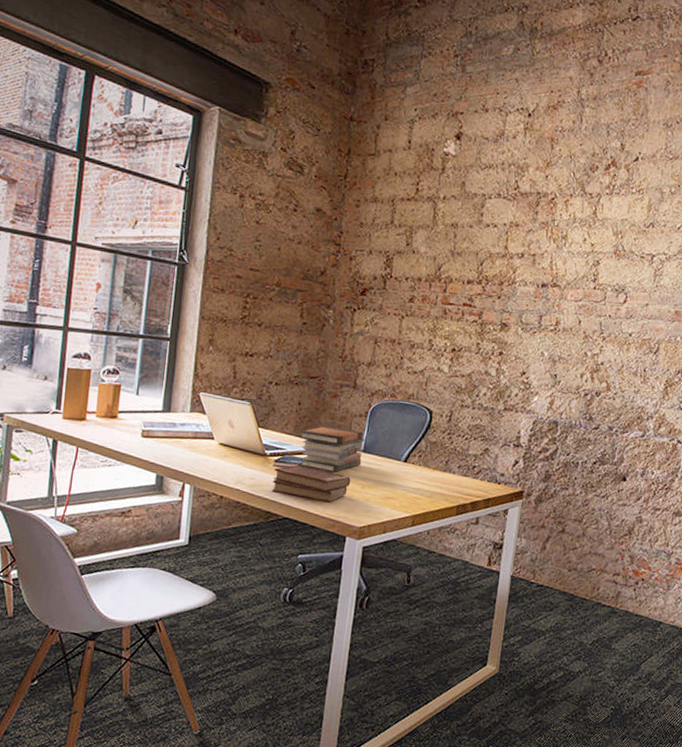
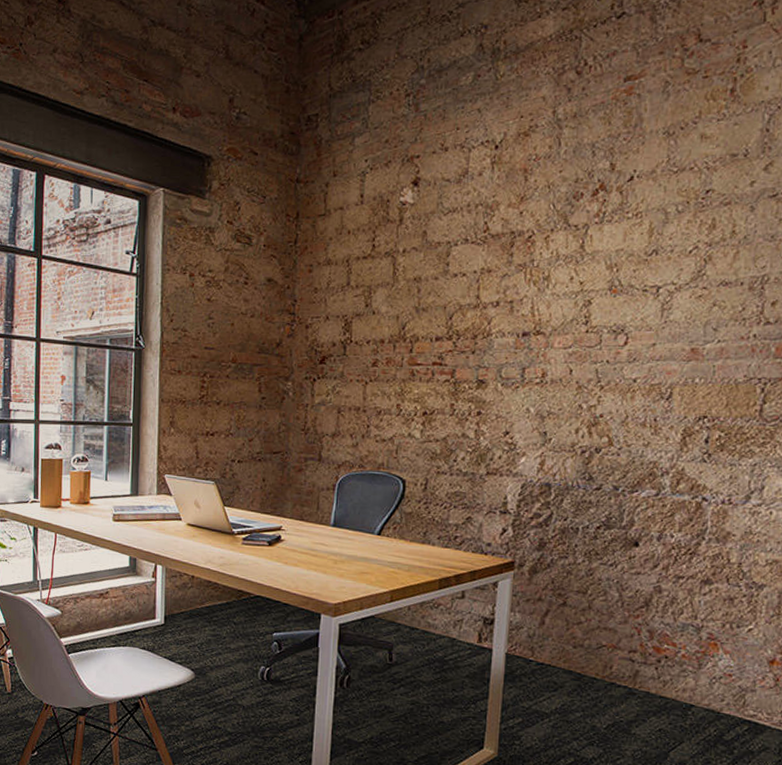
book set: present [271,464,351,503] -> none [241,541,322,580]
book stack: present [299,425,364,473] -> none [265,501,333,549]

